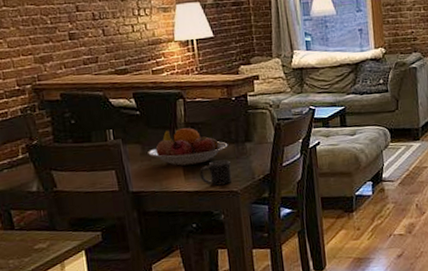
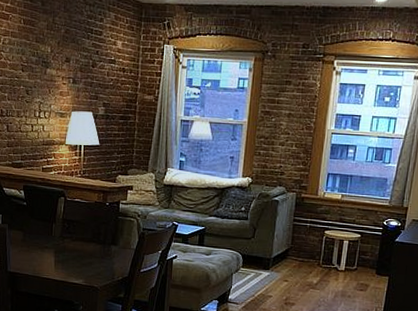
fruit bowl: present [148,128,228,166] -> none [28,223,96,257]
mug: present [199,159,232,186] -> none [68,257,95,280]

